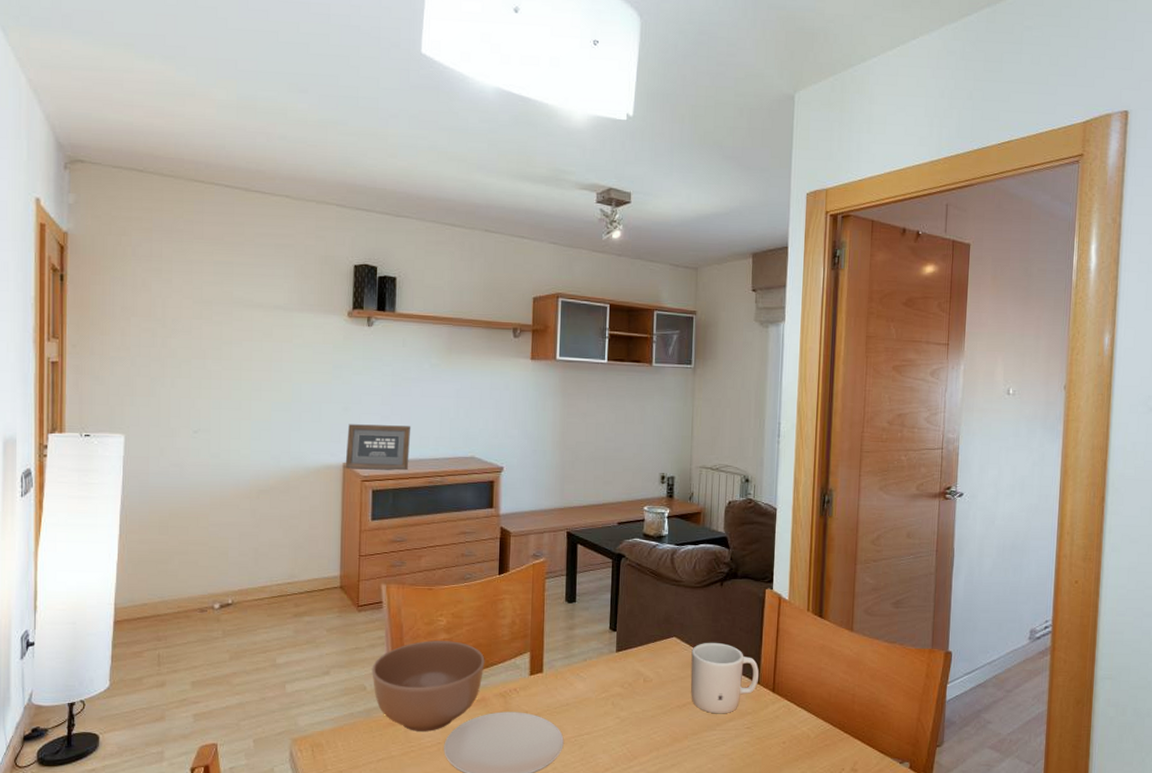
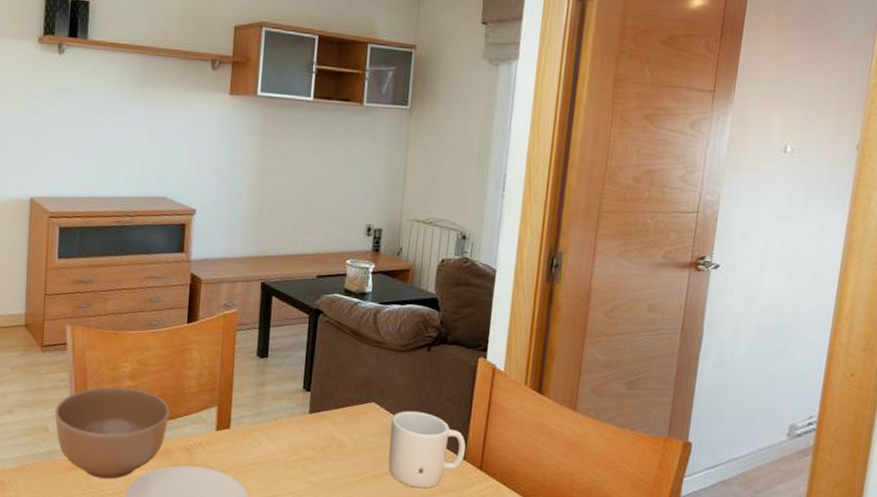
picture frame: present [345,424,411,470] -> none [32,157,101,207]

